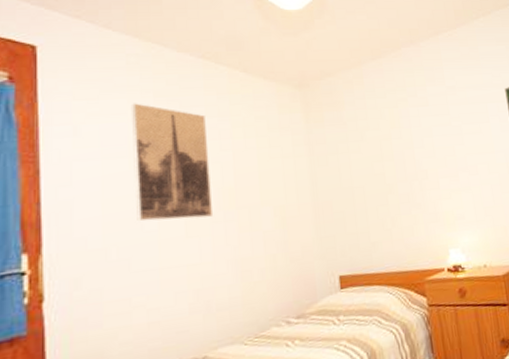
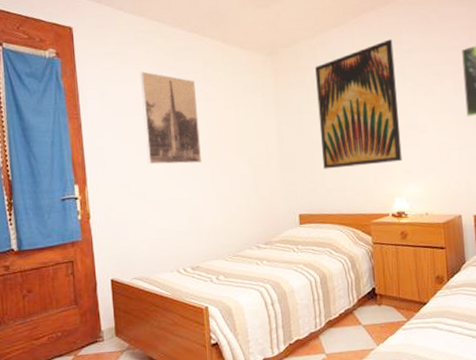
wall art: none [353,75,454,219] -> present [315,39,402,169]

